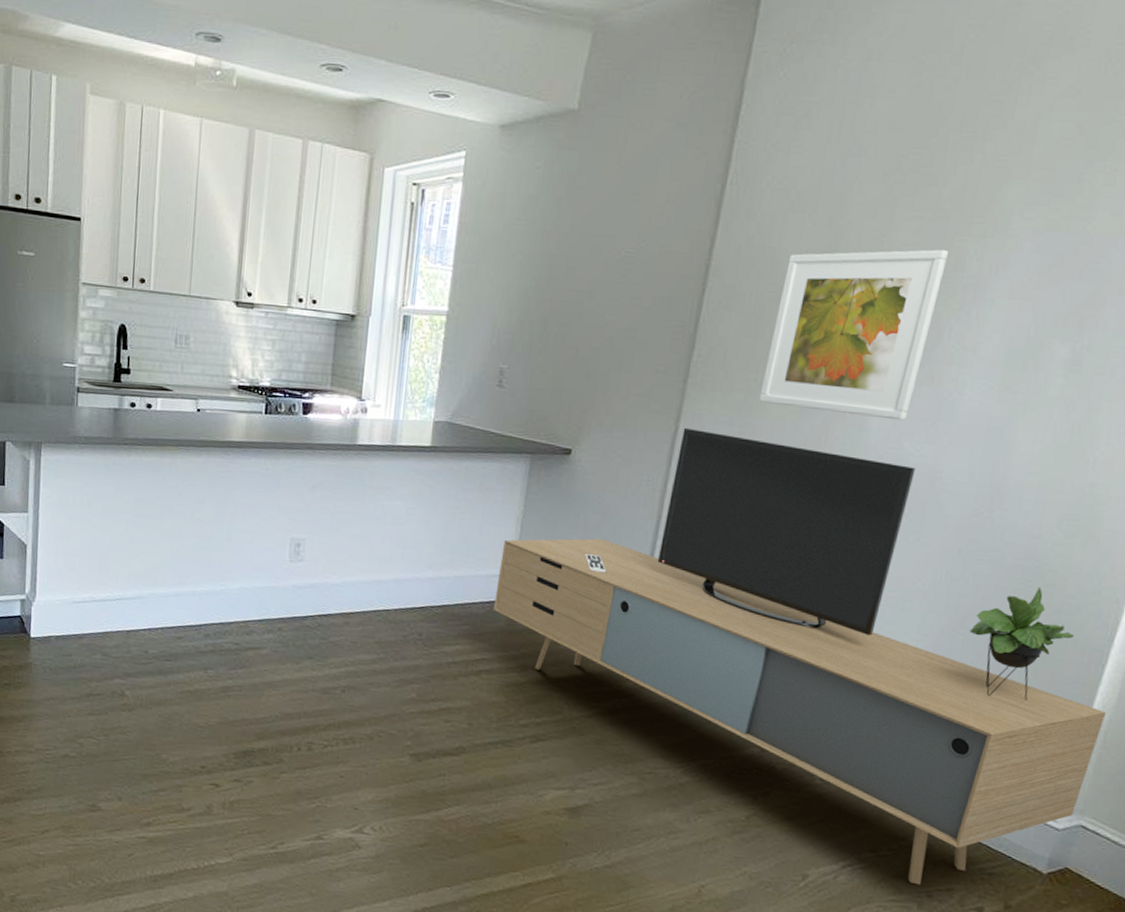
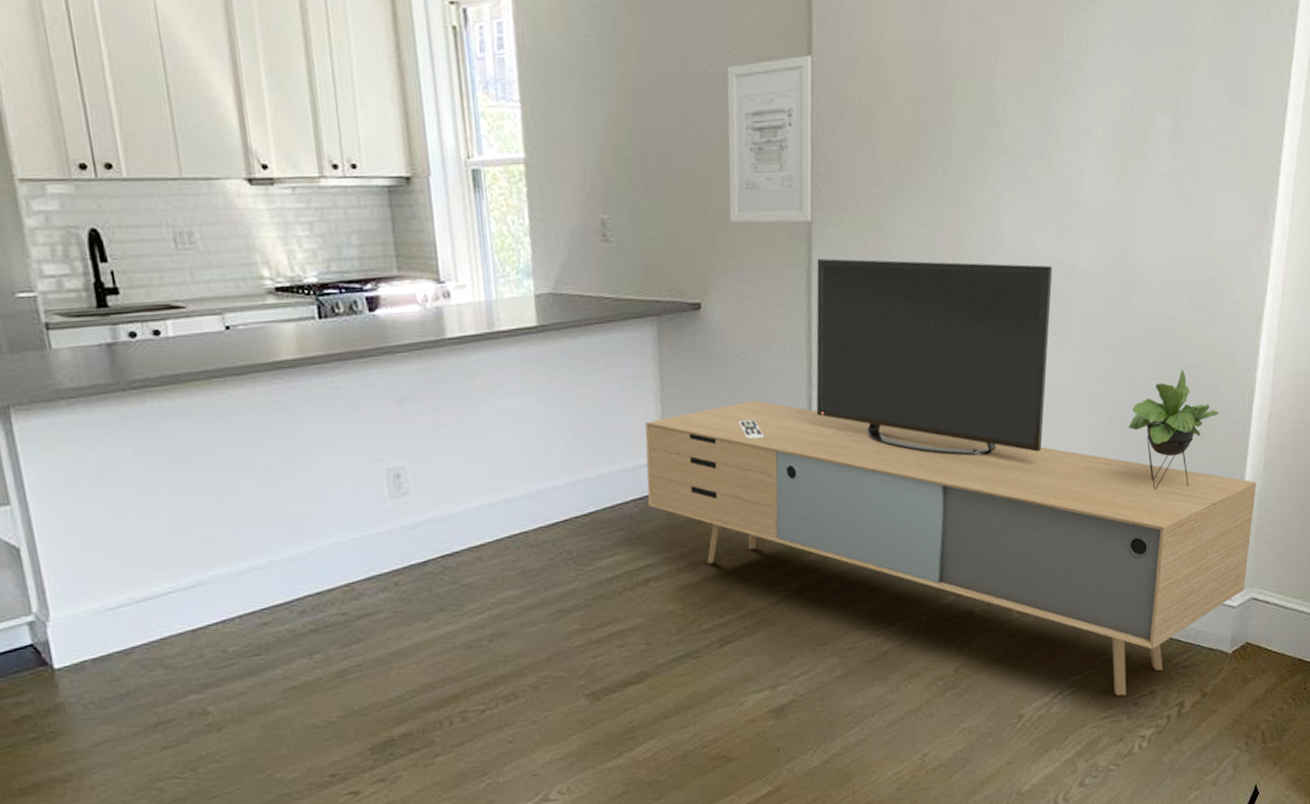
wall art: none [611,253,713,395] -> present [726,55,813,223]
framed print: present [759,249,949,421] -> none [888,28,1046,219]

